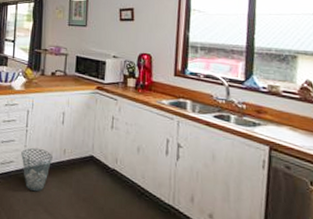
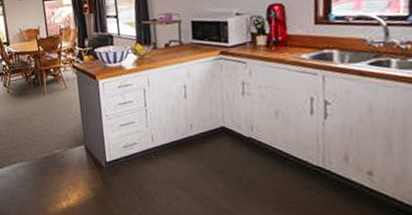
waste basket: present [21,147,53,192] -> none [143,126,179,170]

